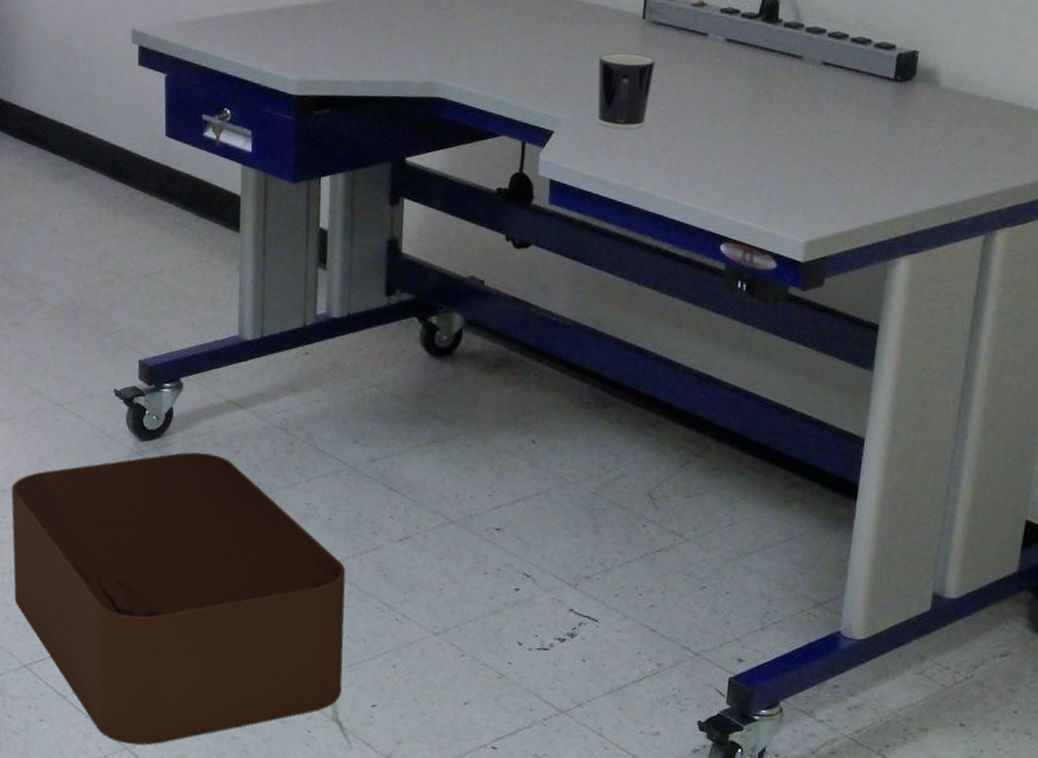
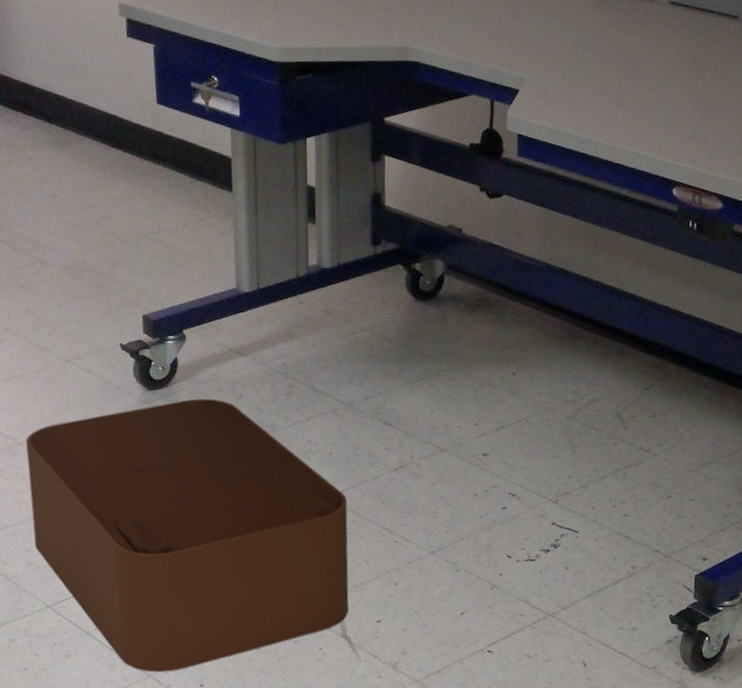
mug: present [597,53,656,130] -> none [556,16,609,86]

